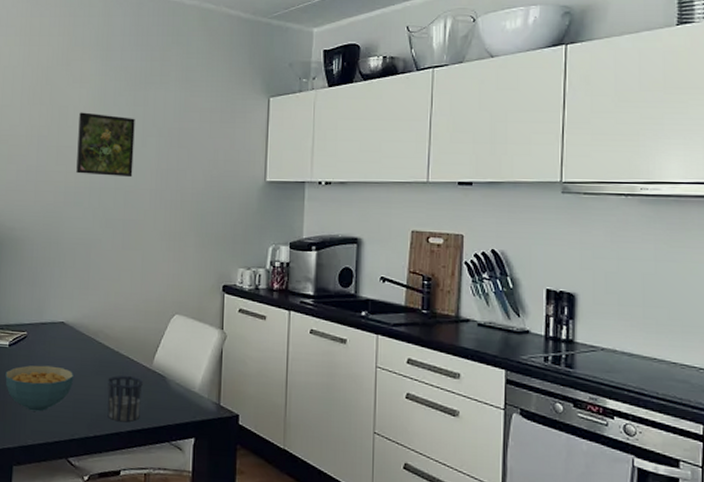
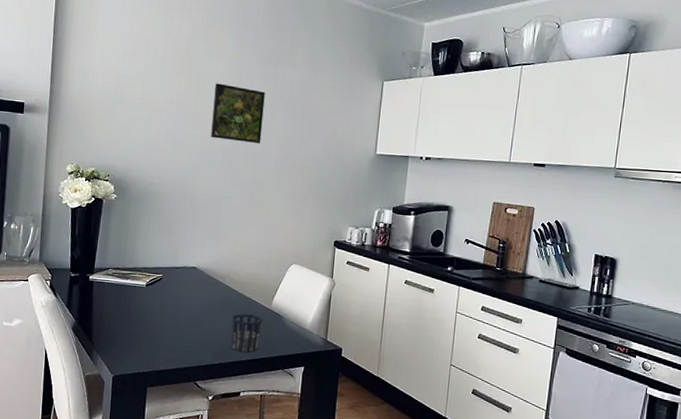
cereal bowl: present [5,365,75,412] -> none [142,303,203,342]

